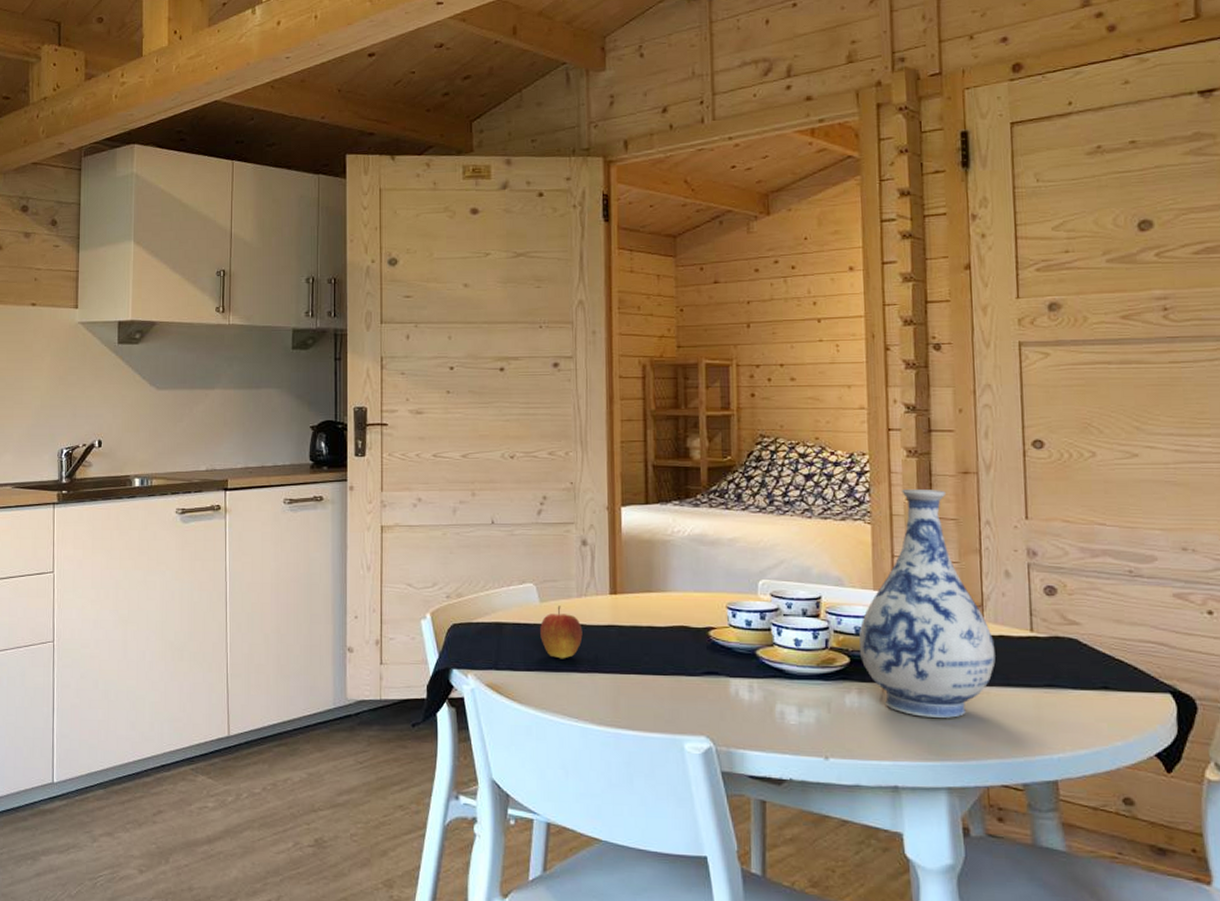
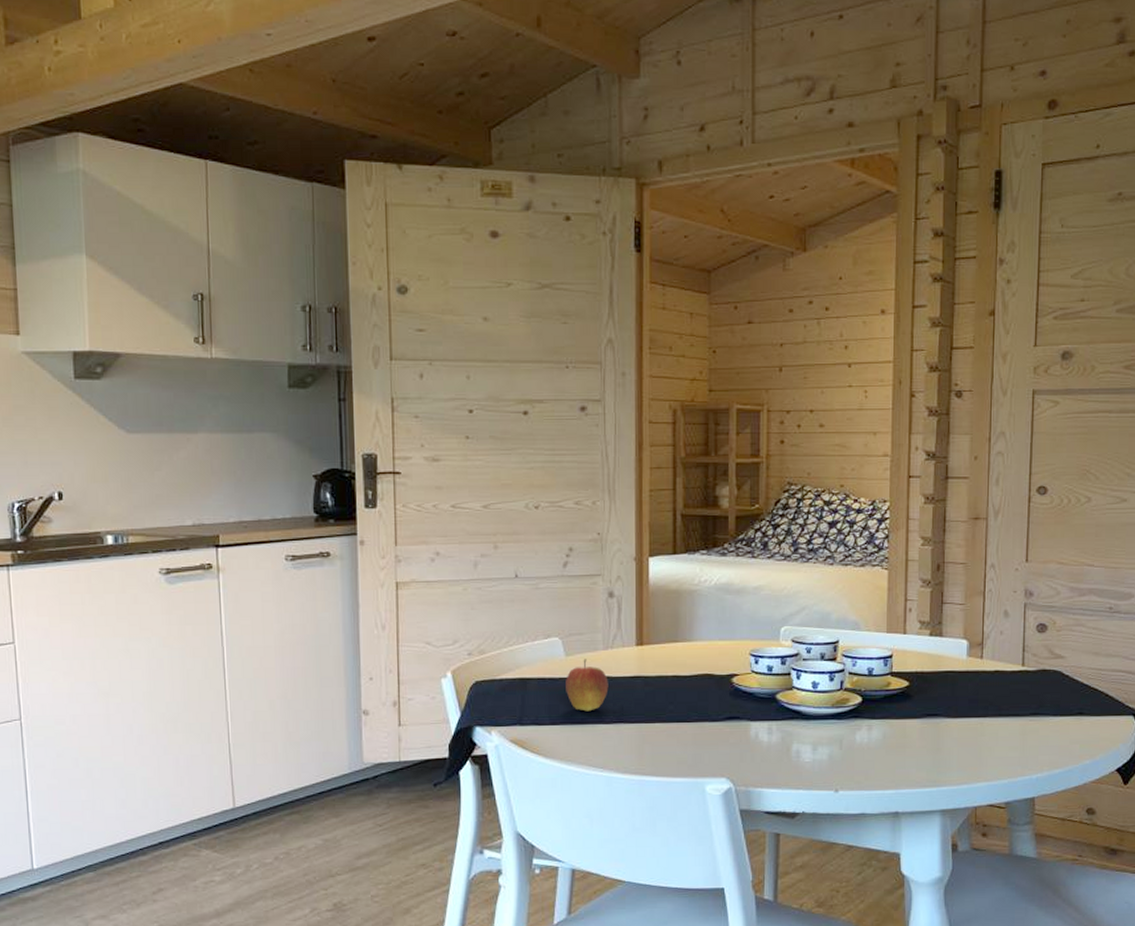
vase: present [859,490,996,718] -> none [872,535,991,748]

